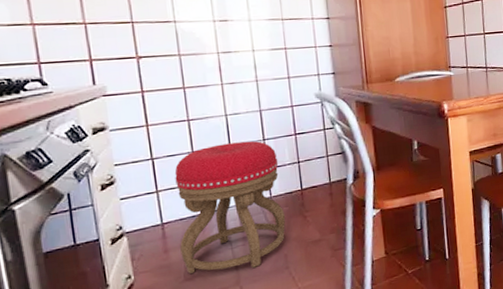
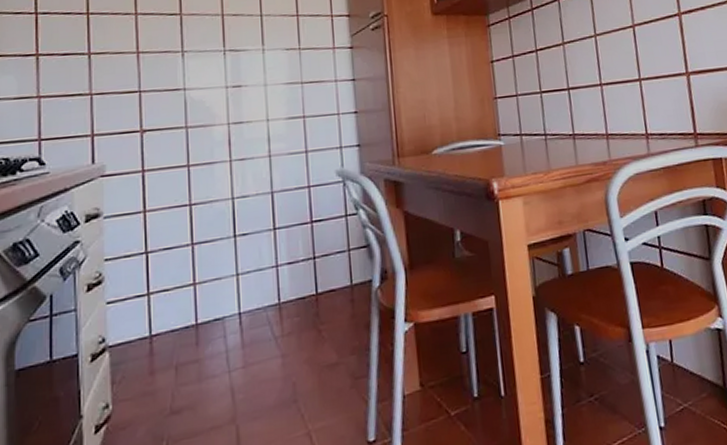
stool: present [174,140,286,275] -> none [169,230,296,406]

